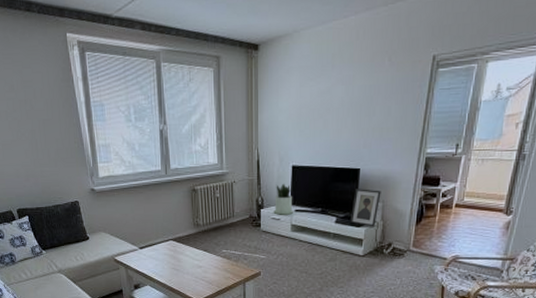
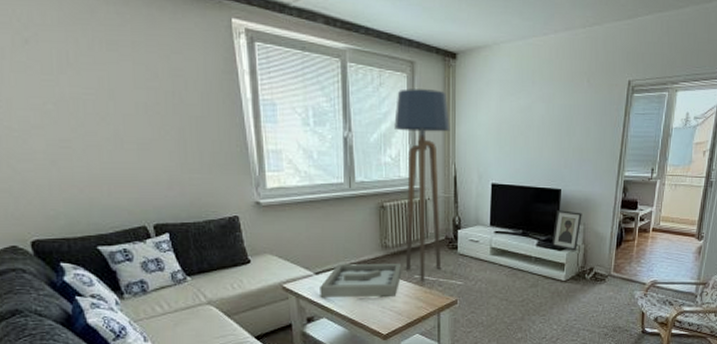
decorative tray: none [144,240,212,269] -> present [320,264,402,299]
floor lamp: none [203,81,253,255] -> present [394,89,450,281]
planter: present [273,184,294,215] -> none [471,203,494,237]

